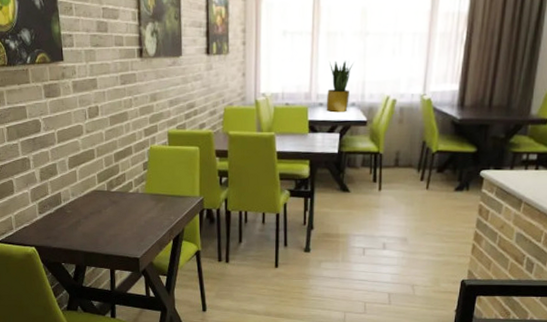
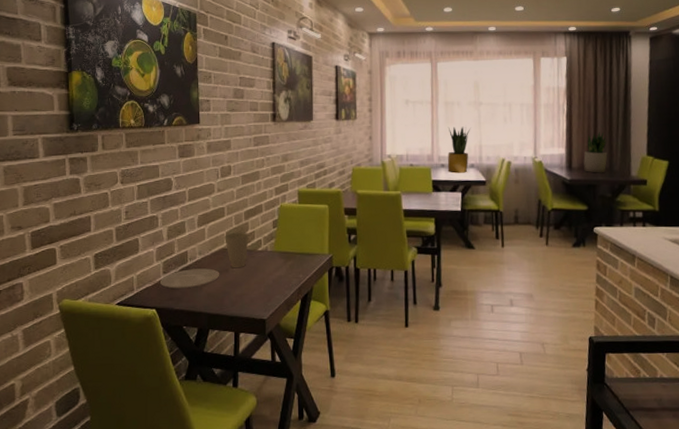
plate: none [36,209,94,229] -> present [159,268,220,290]
cup: none [96,174,120,210] -> present [225,232,249,269]
planter: none [478,64,509,112] -> present [583,132,608,173]

